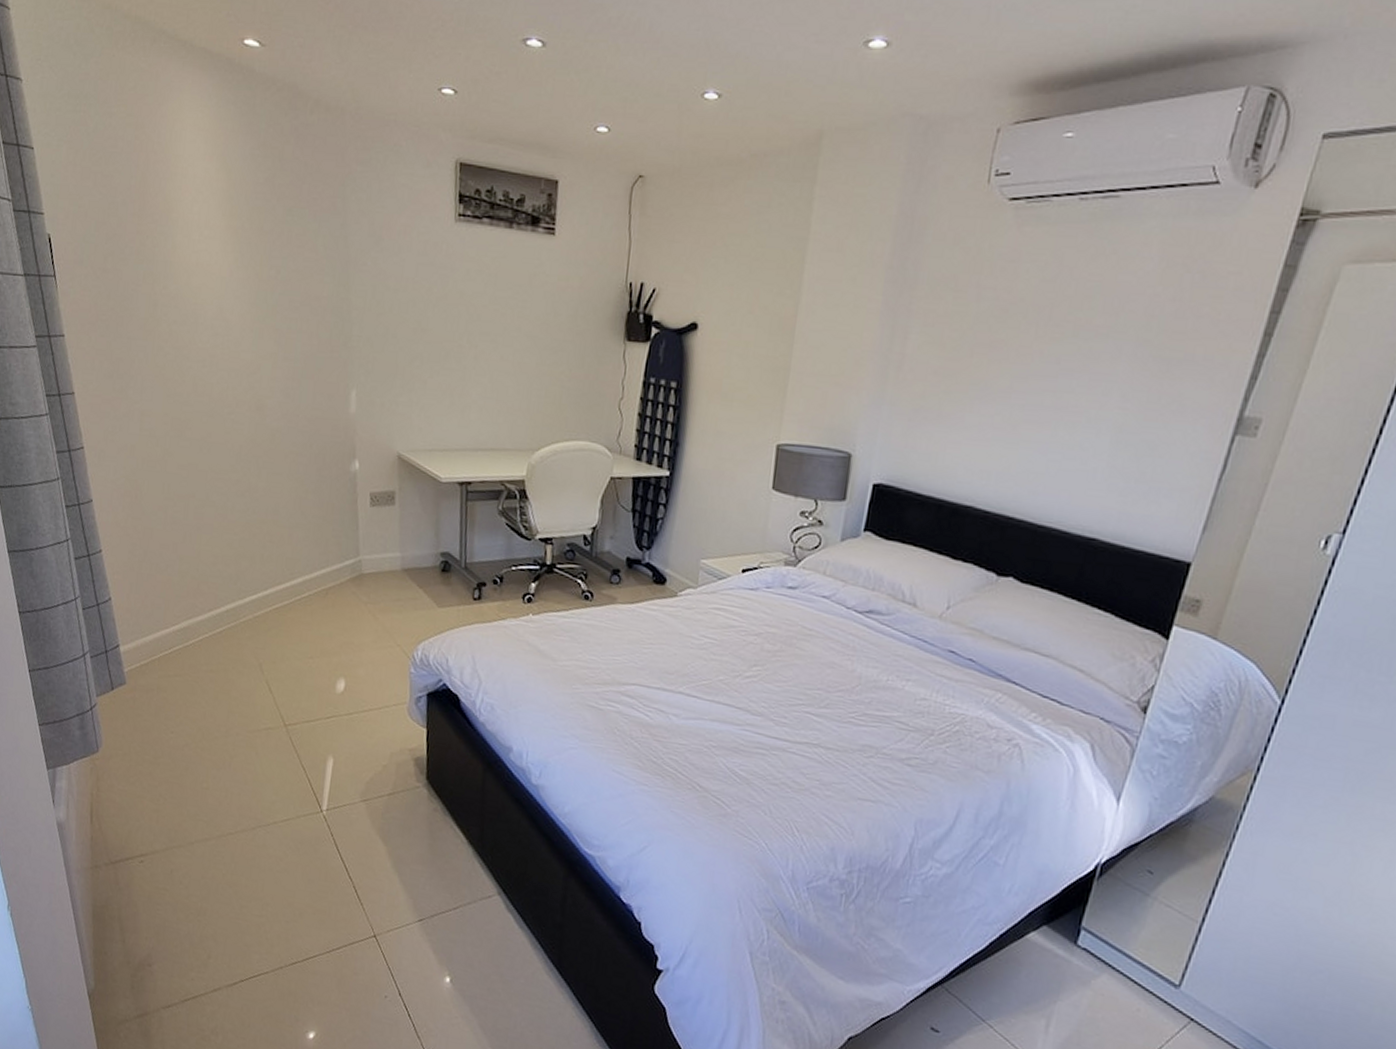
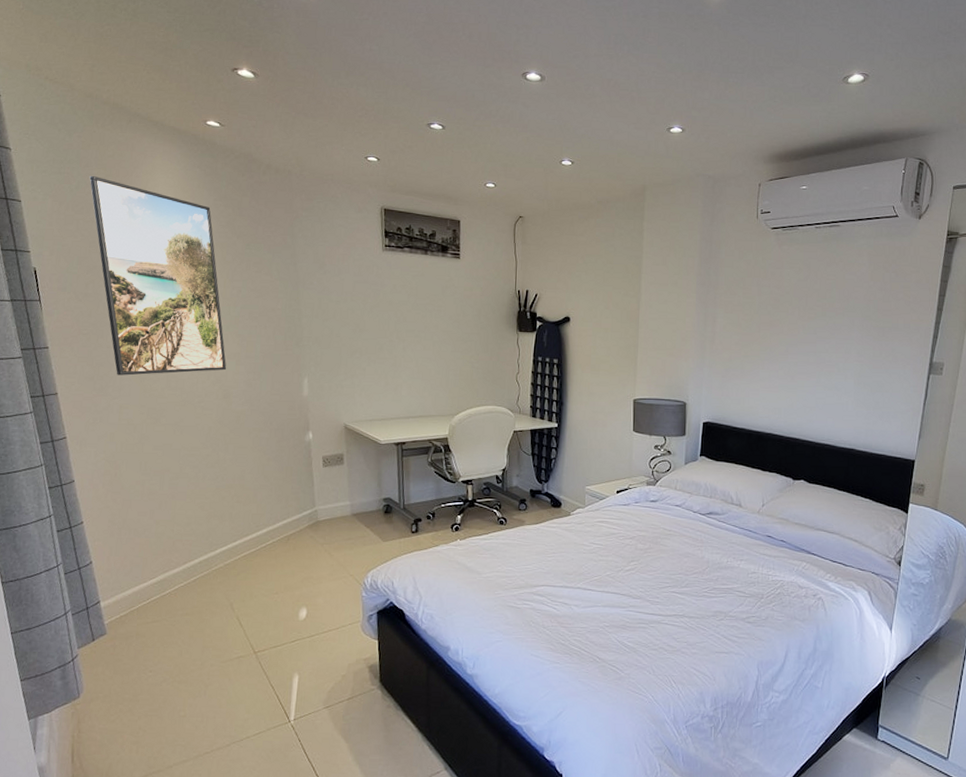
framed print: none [108,114,262,375] -> present [89,175,227,376]

